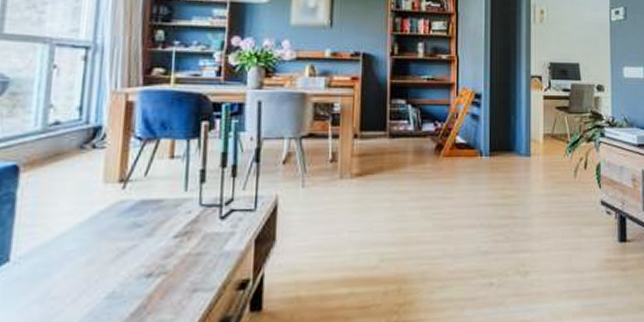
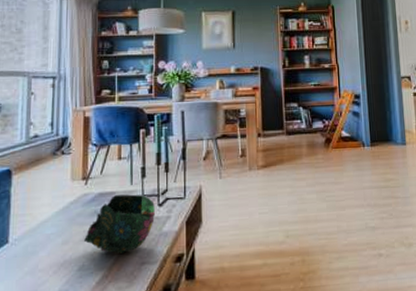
decorative bowl: none [115,203,216,278] -> present [83,194,156,254]

